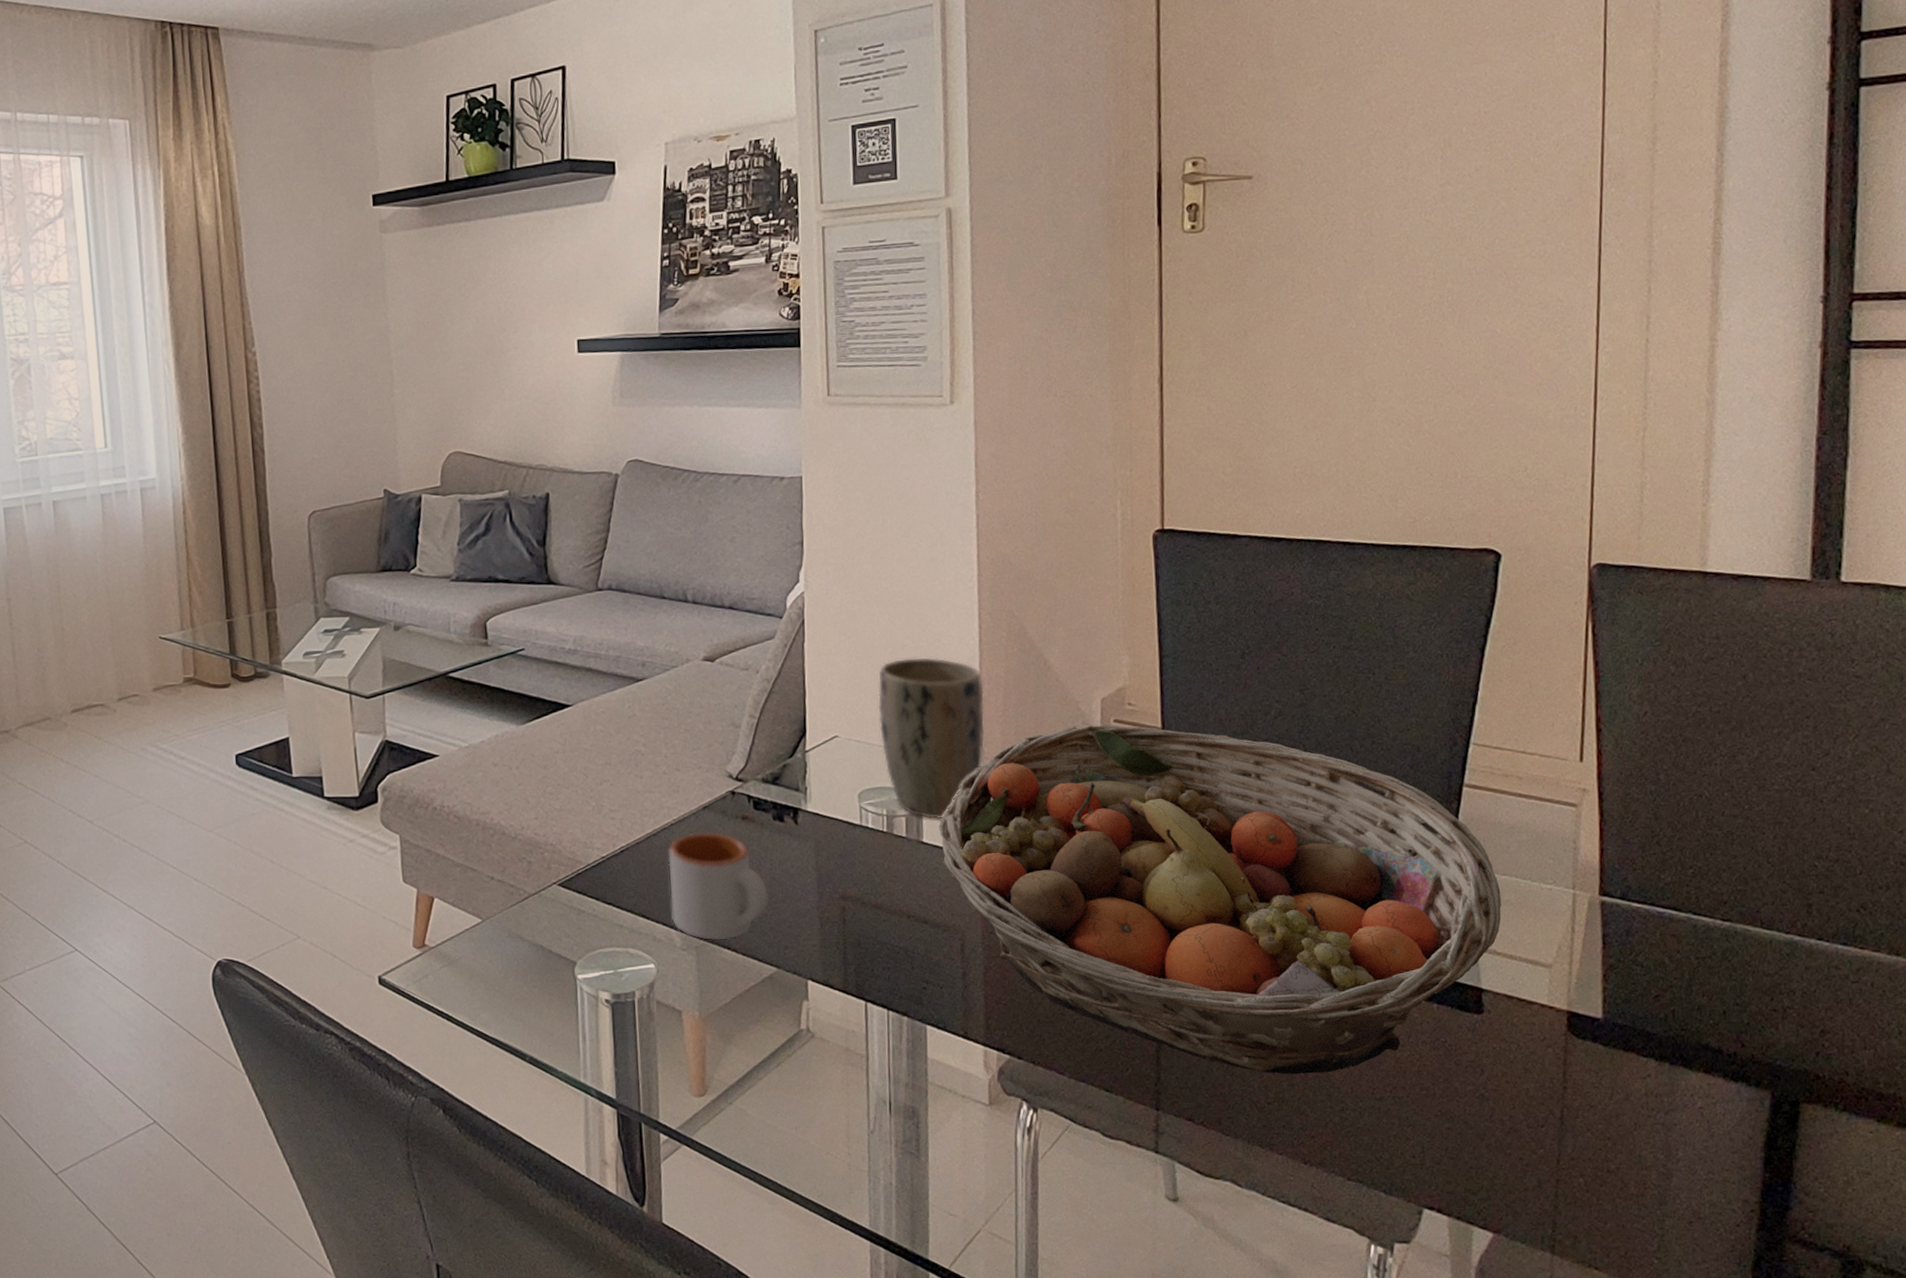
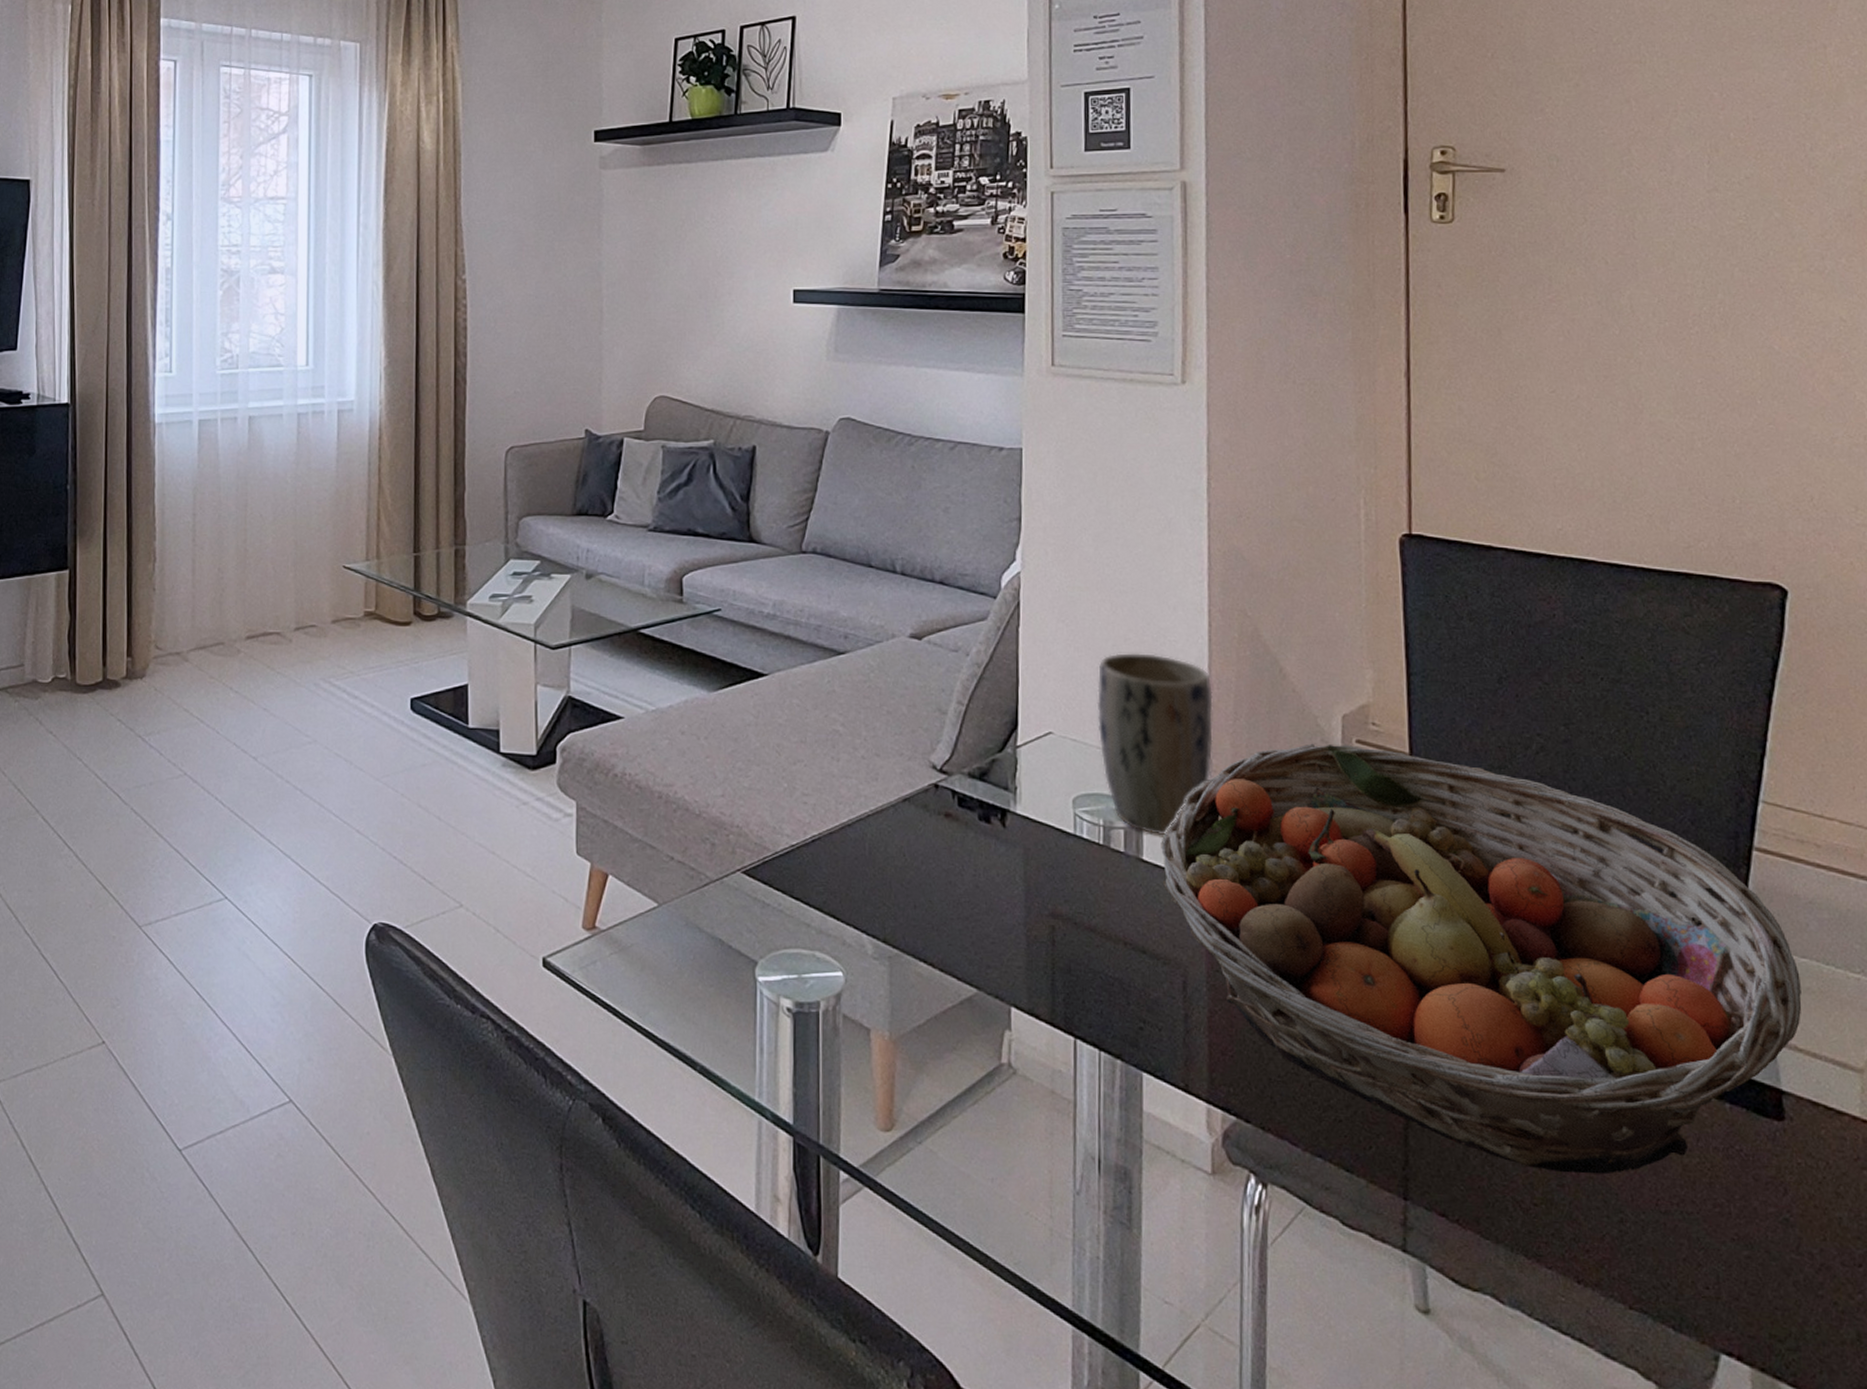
mug: present [668,832,769,941] -> none [863,827,971,952]

